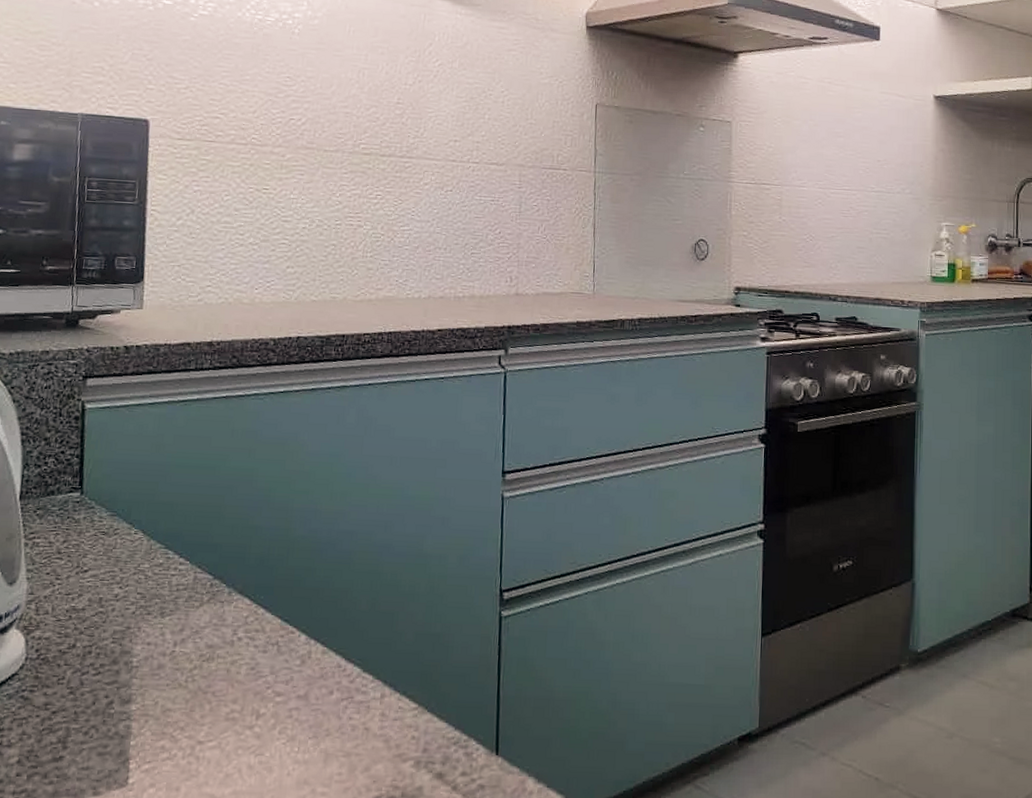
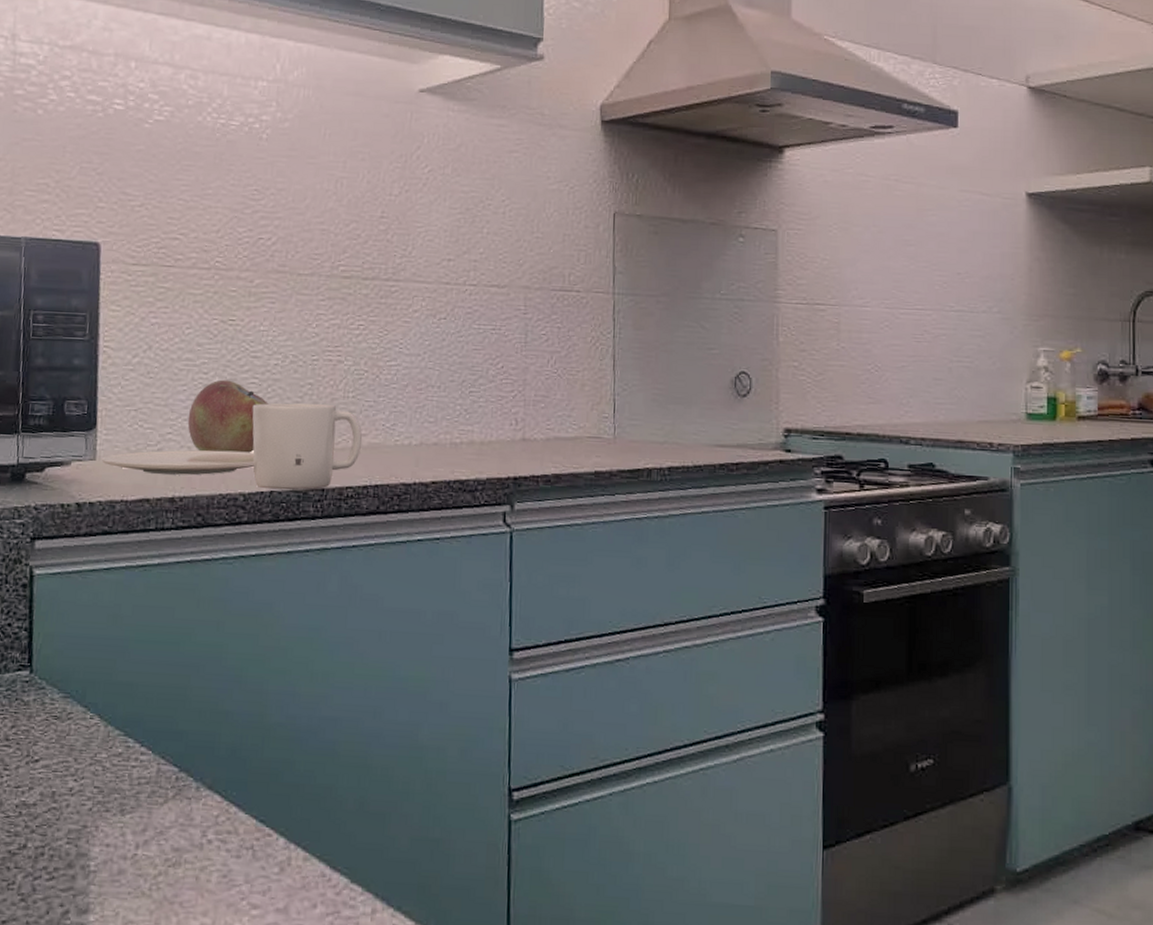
plate: none [148,300,284,323] -> present [102,450,255,475]
fruit: none [225,240,297,304] -> present [187,379,268,453]
mug: none [282,261,378,336] -> present [251,403,362,491]

